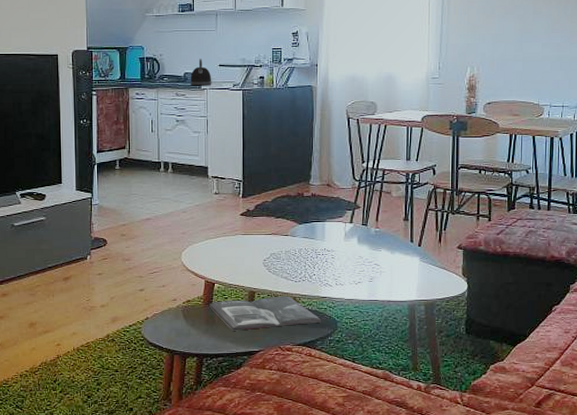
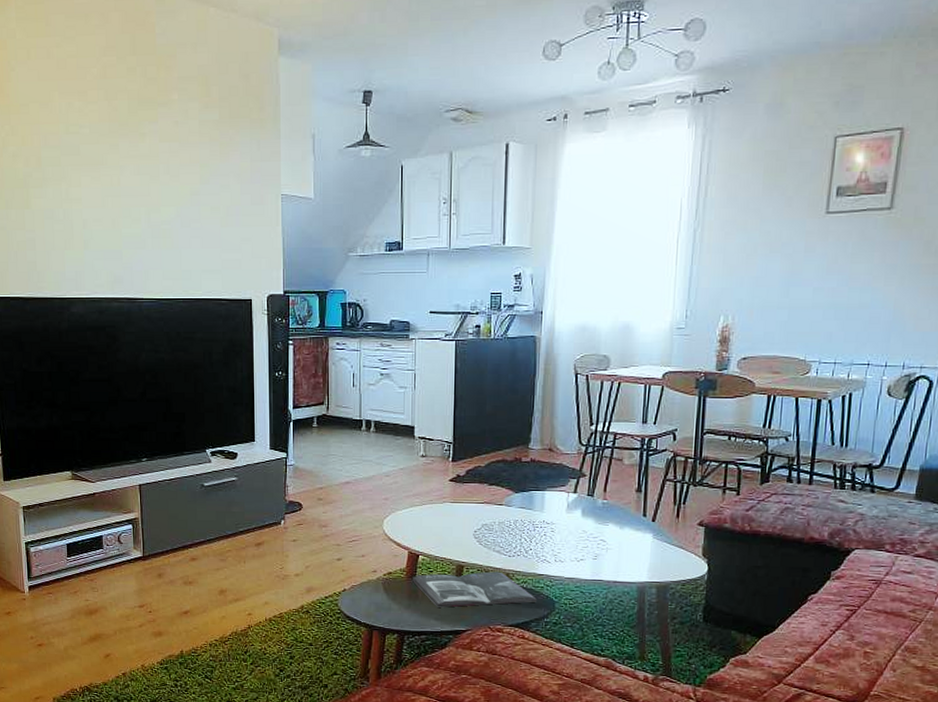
kettle: present [190,58,212,86] -> none [397,304,421,336]

